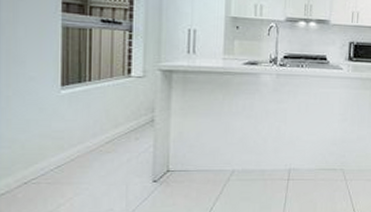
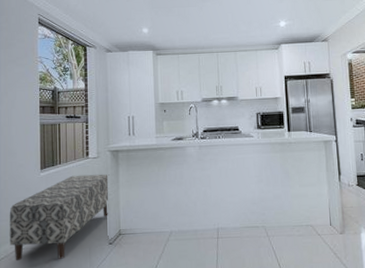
bench: none [13,96,158,198] -> present [9,174,109,261]

